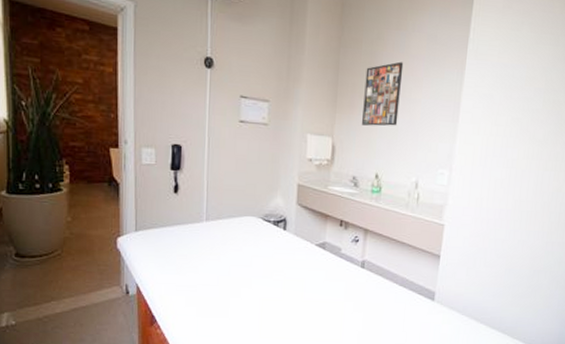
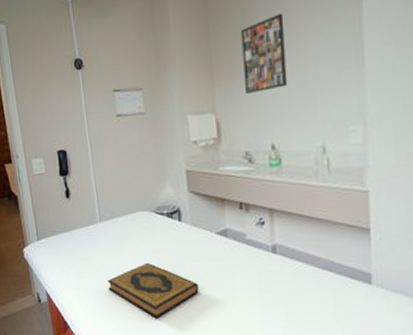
hardback book: none [204,265,292,318] -> present [107,262,199,319]

